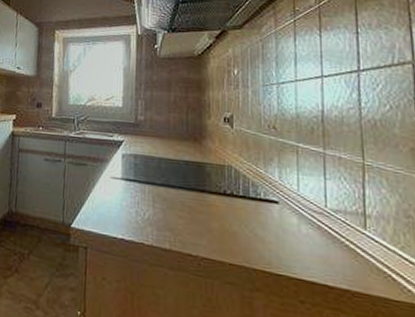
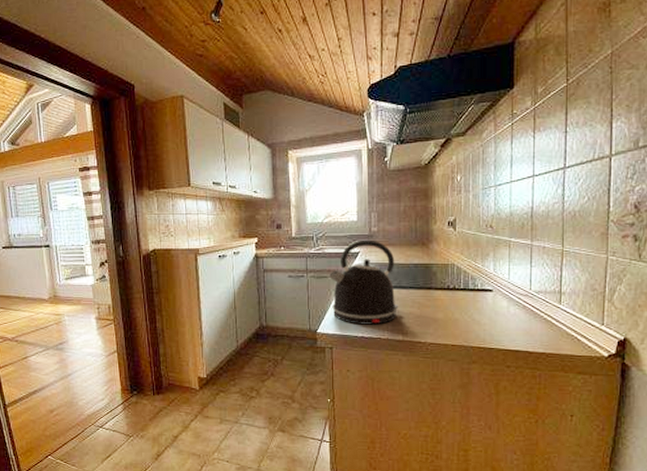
kettle: none [87,127,166,227] -> present [328,239,399,325]

